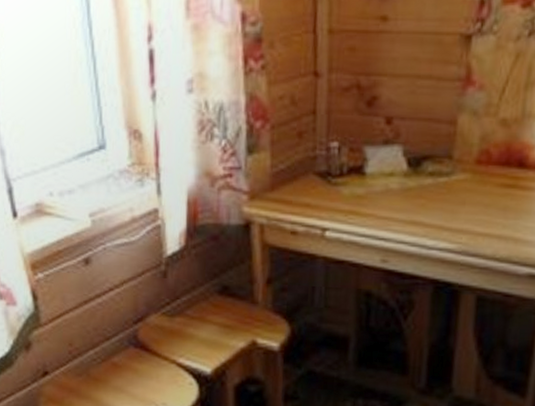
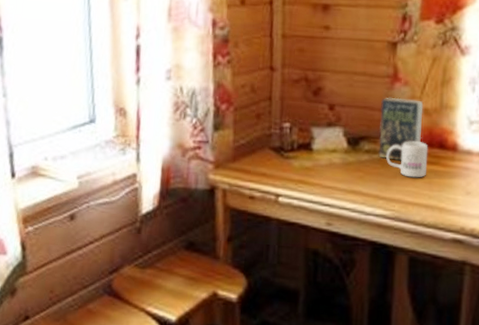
book: none [444,105,502,184] -> present [378,97,424,161]
mug: none [453,159,505,204] -> present [386,141,429,178]

